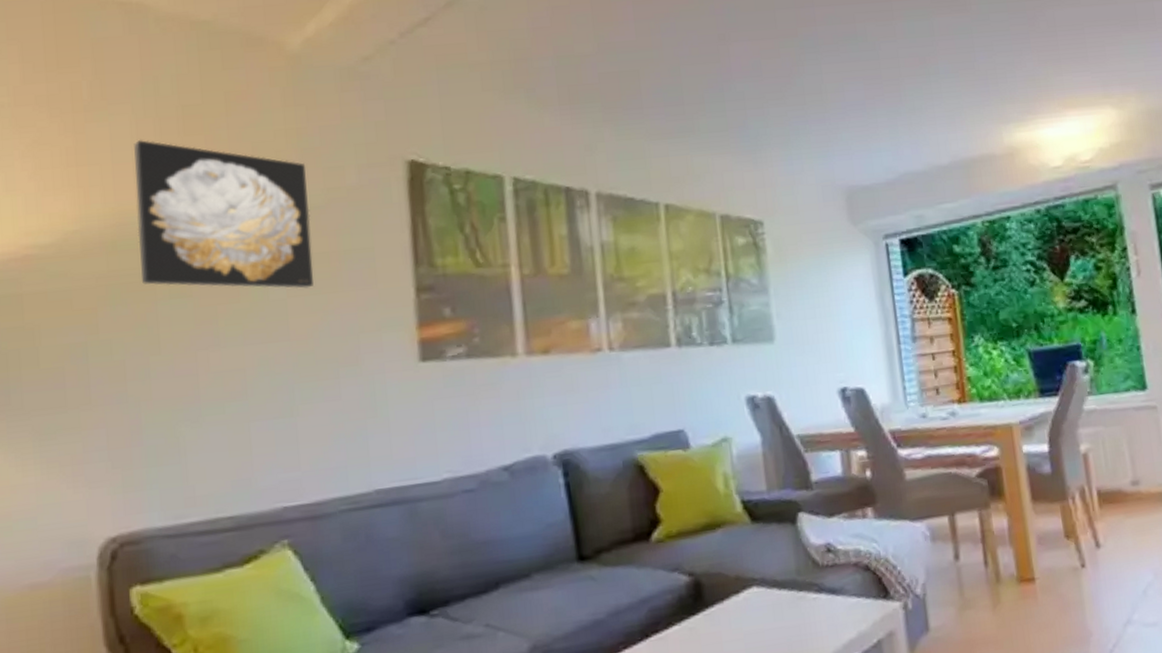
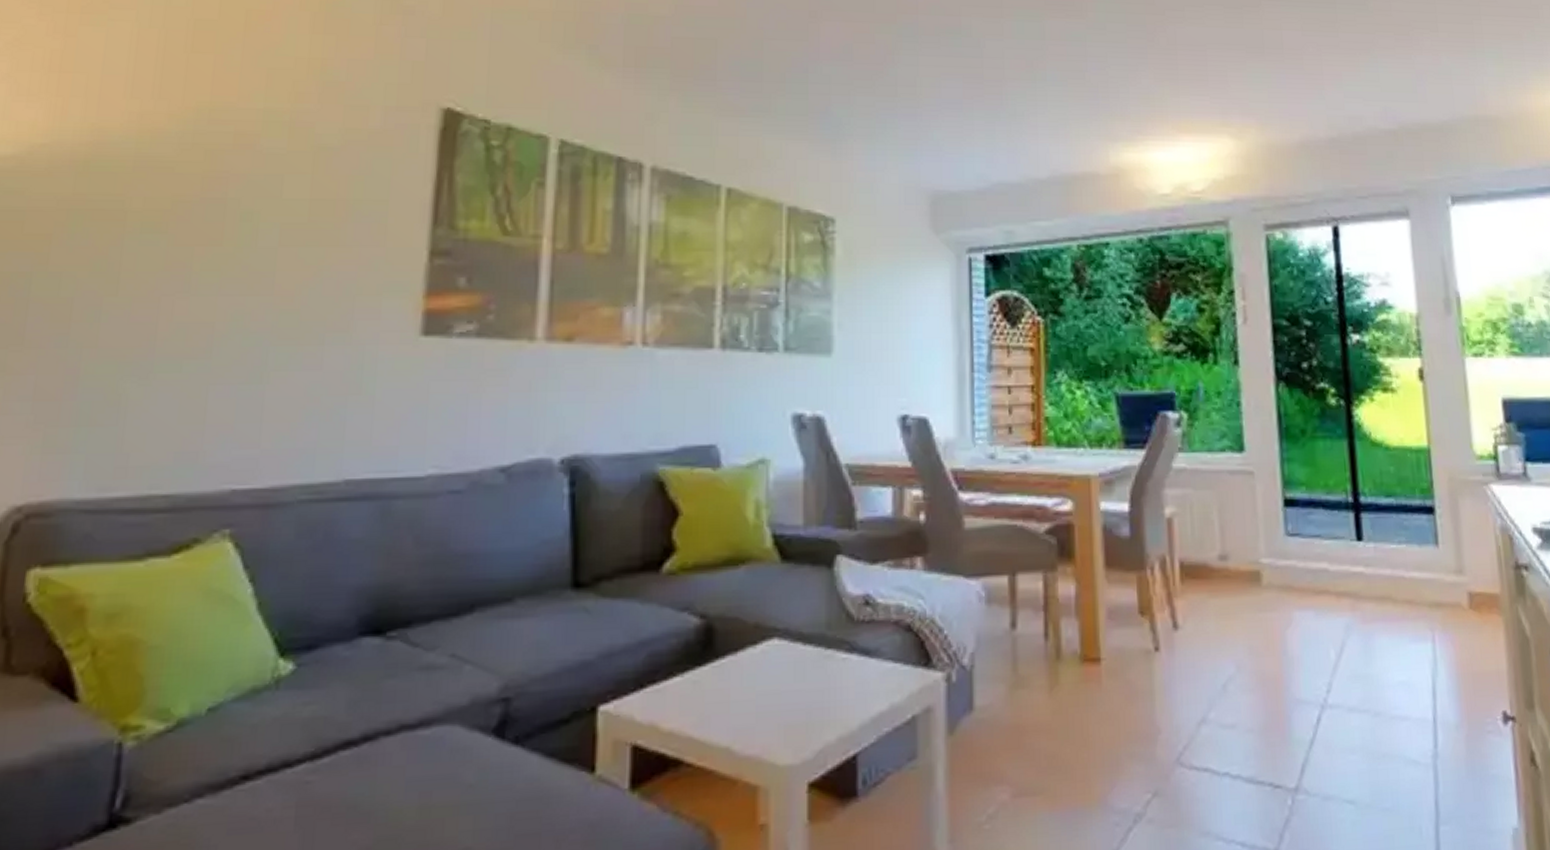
wall art: present [134,139,314,289] -> none [111,50,326,238]

